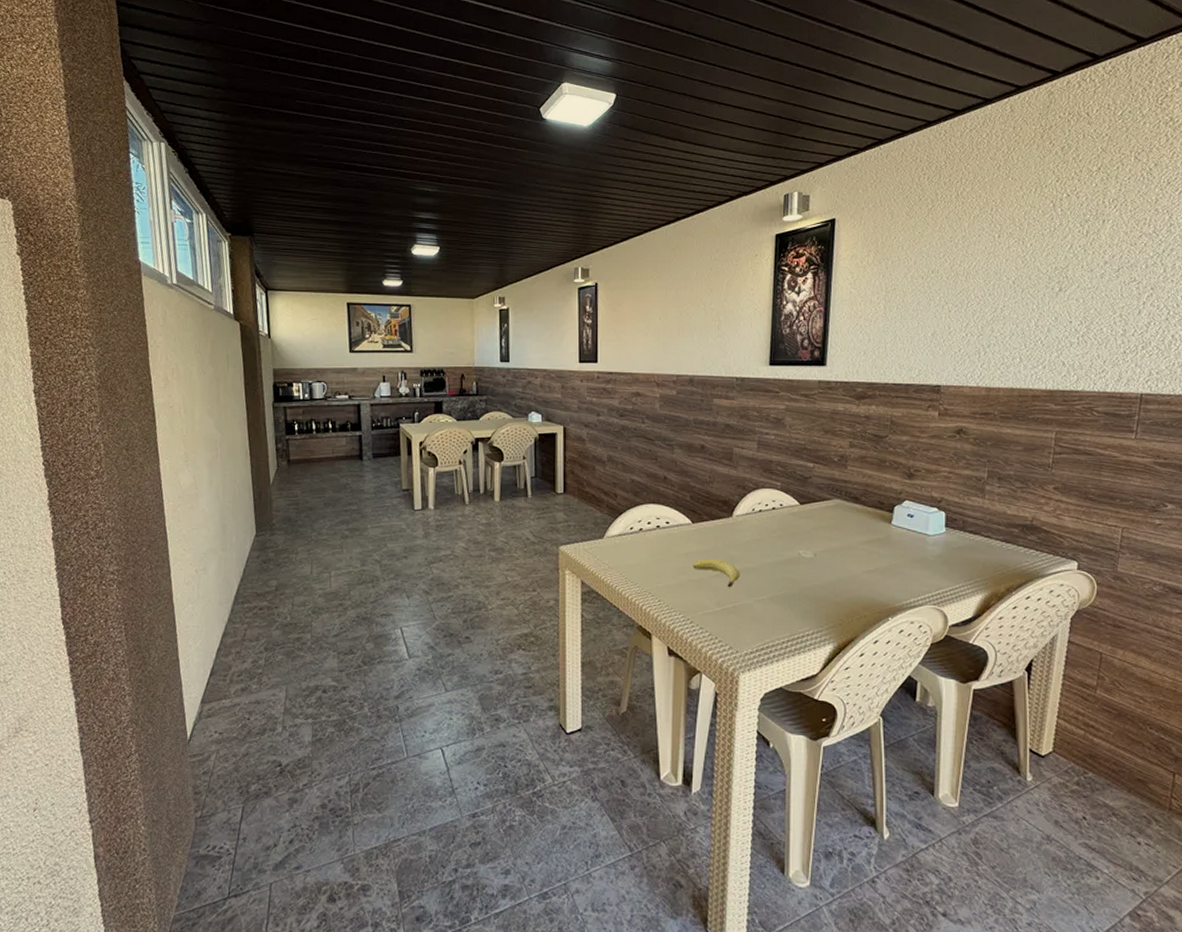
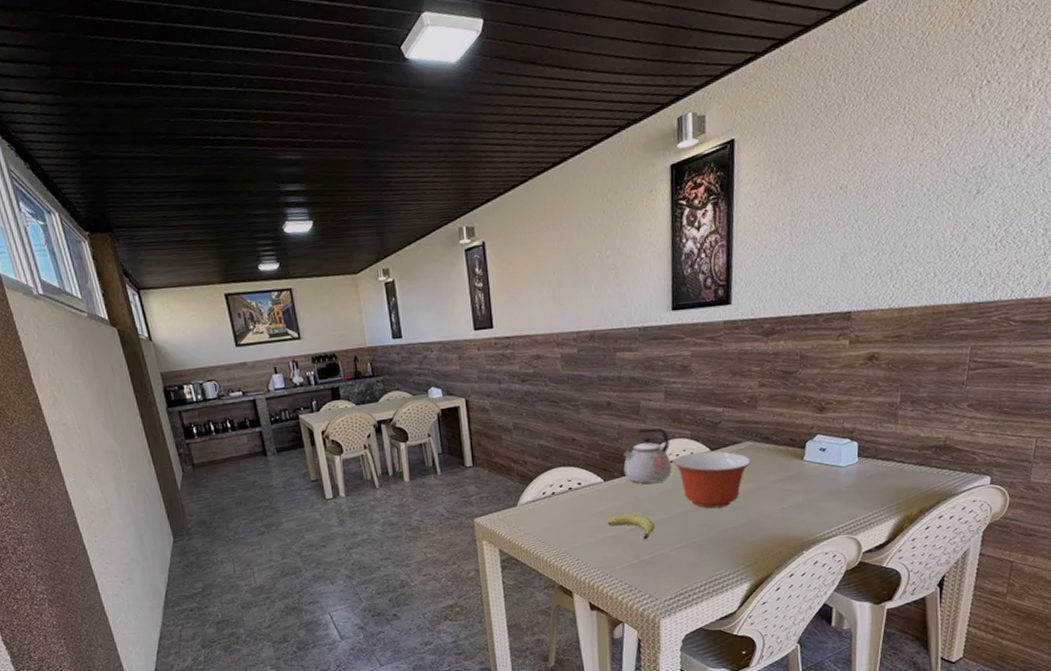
kettle: none [712,475,761,530] -> present [623,427,672,484]
mixing bowl: none [762,504,840,563] -> present [673,451,752,509]

